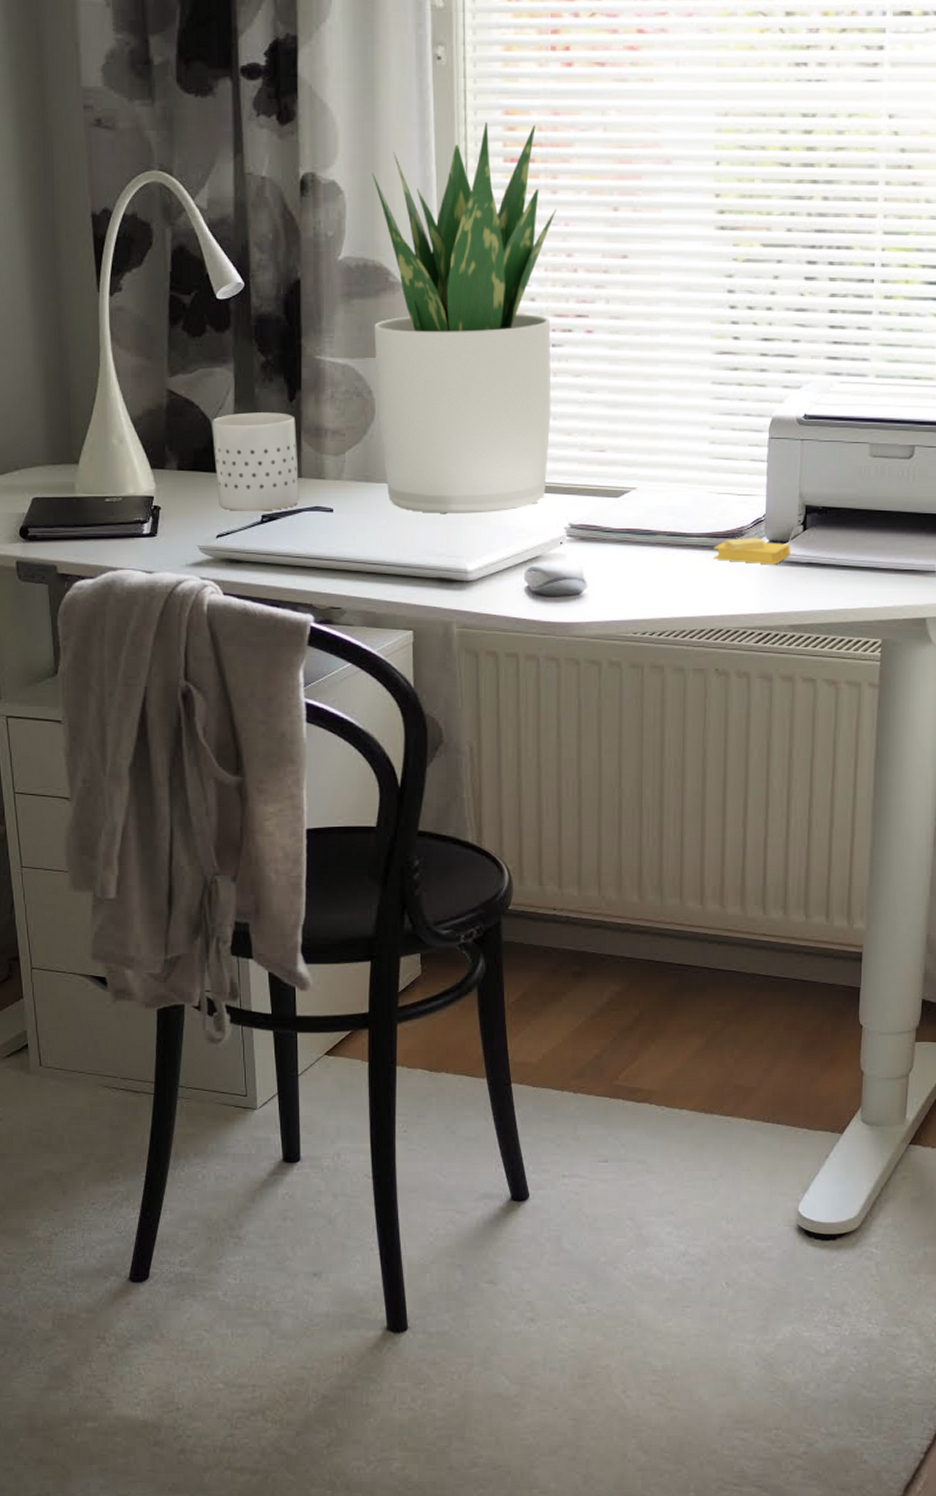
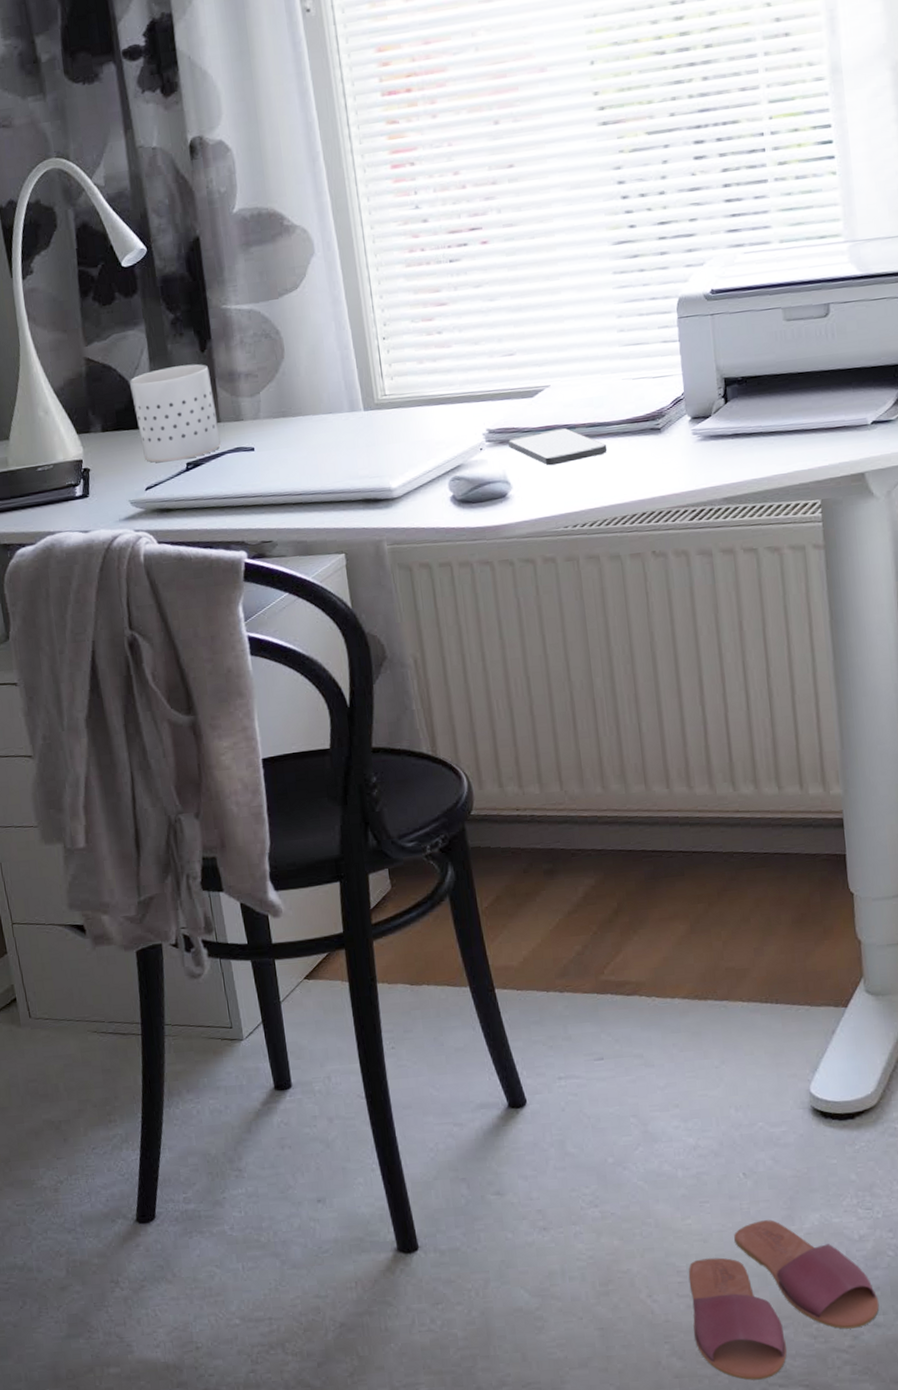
planter: present [372,123,557,514] -> none [256,56,460,439]
smartphone: none [589,532,685,569] -> present [508,427,608,466]
slippers: none [662,1329,836,1478] -> present [688,1220,879,1381]
sticky notes: present [713,537,791,565] -> none [635,416,715,444]

